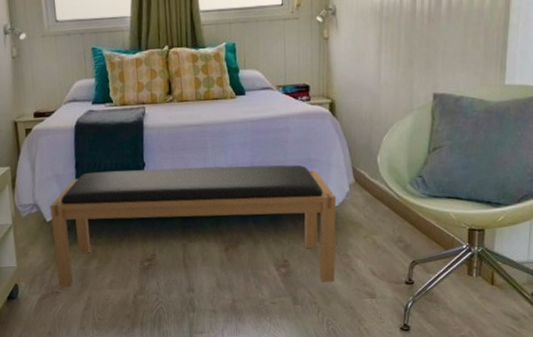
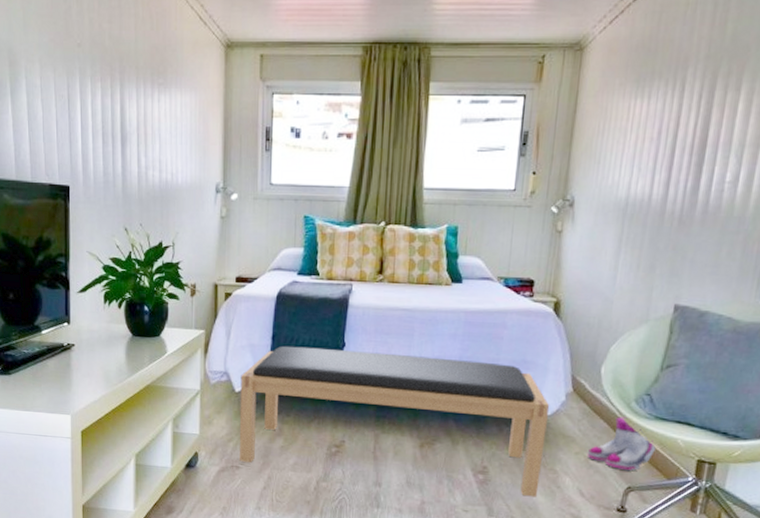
boots: none [374,199,432,247] -> present [586,417,655,471]

